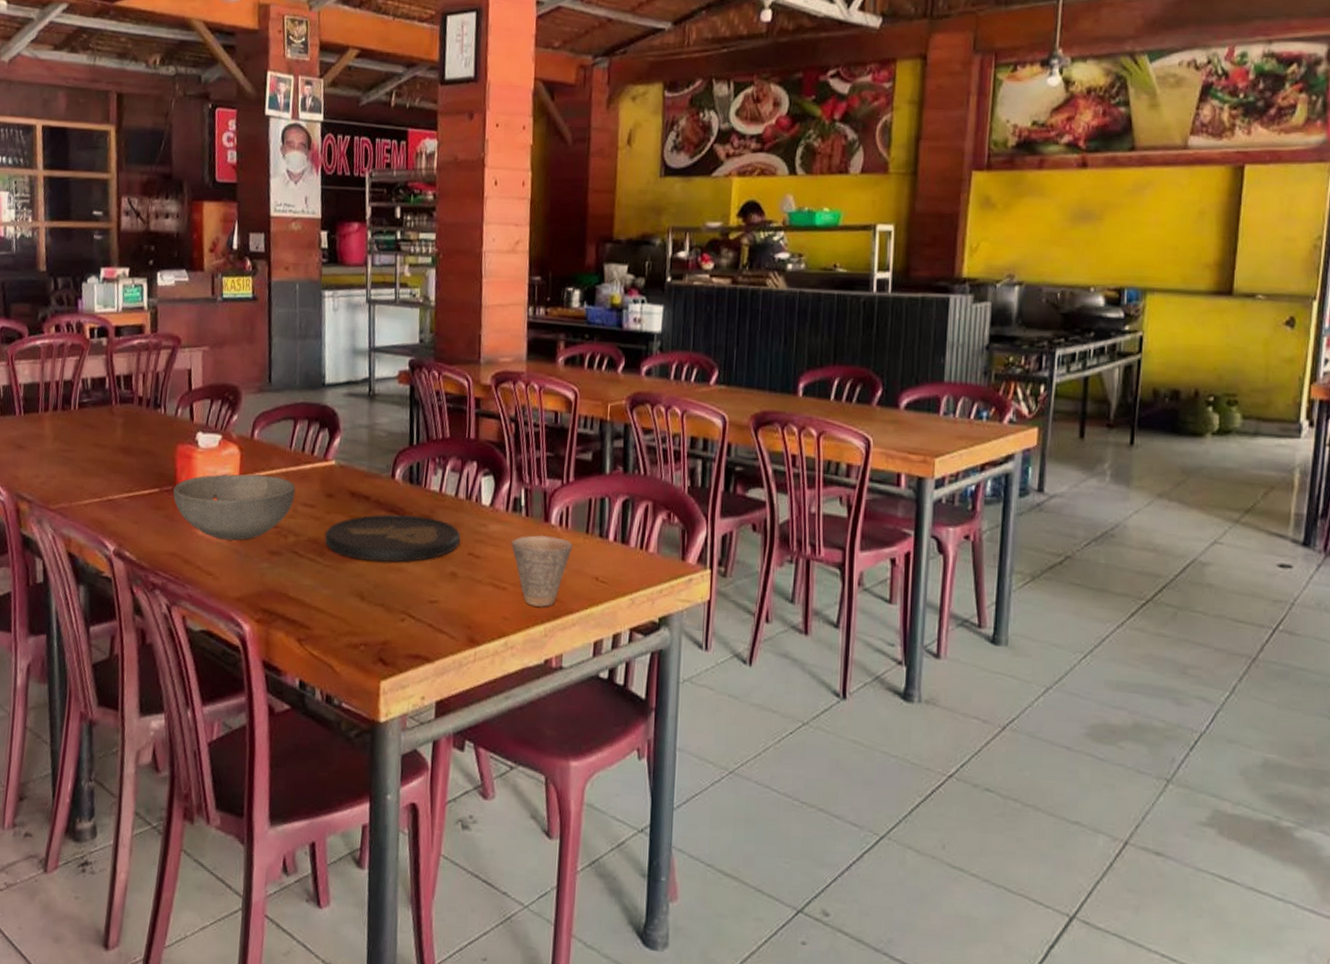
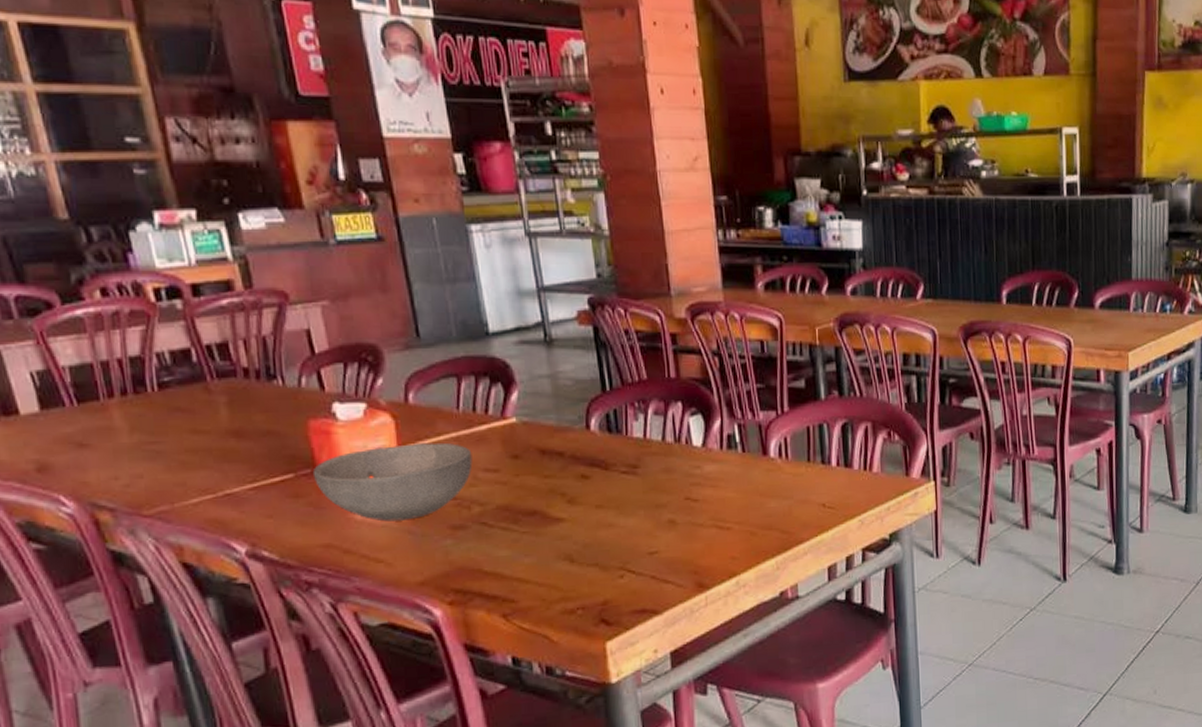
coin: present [324,513,461,562] -> none [516,466,675,521]
cup: present [511,534,573,607] -> none [730,469,795,542]

